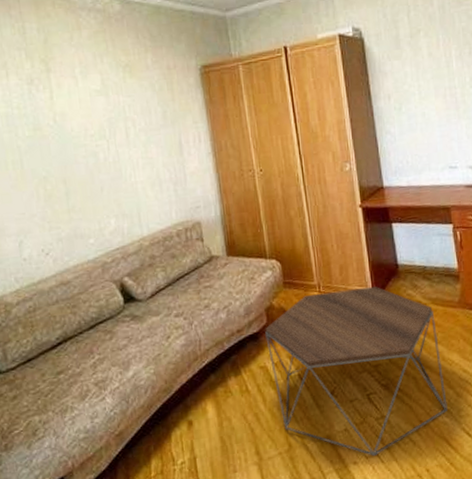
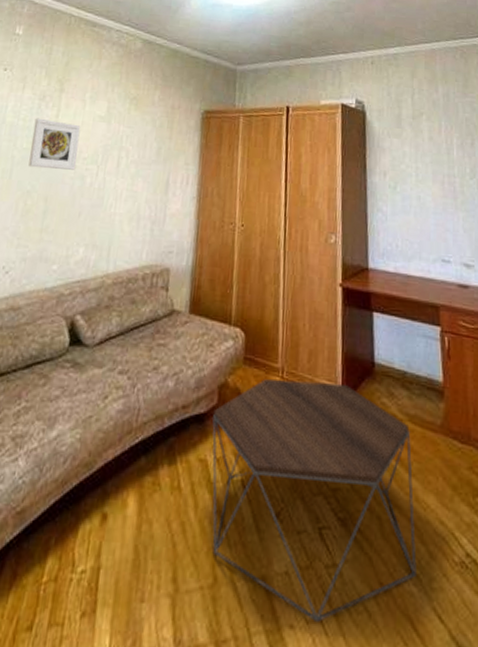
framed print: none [29,103,86,154] -> present [28,118,81,170]

